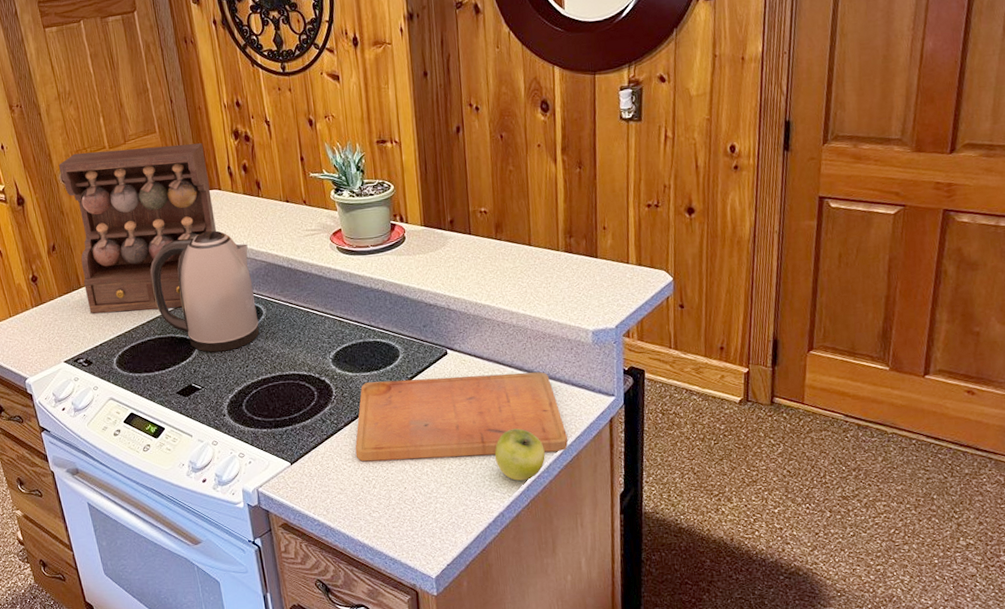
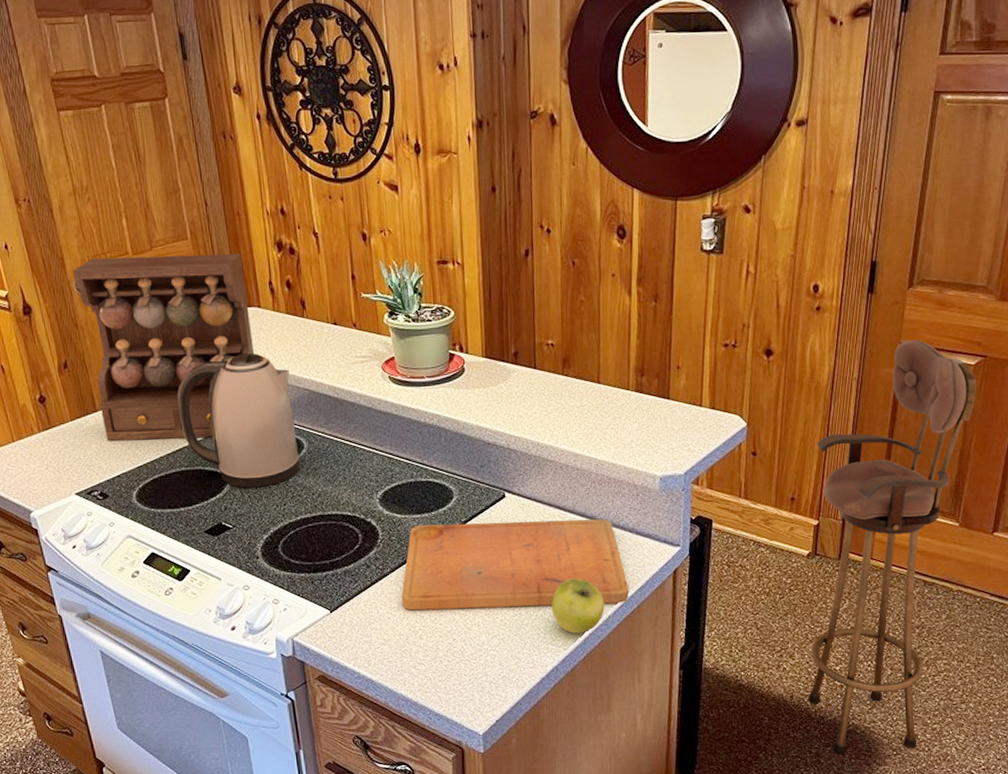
bar stool: none [742,192,898,596] -> present [808,340,977,754]

